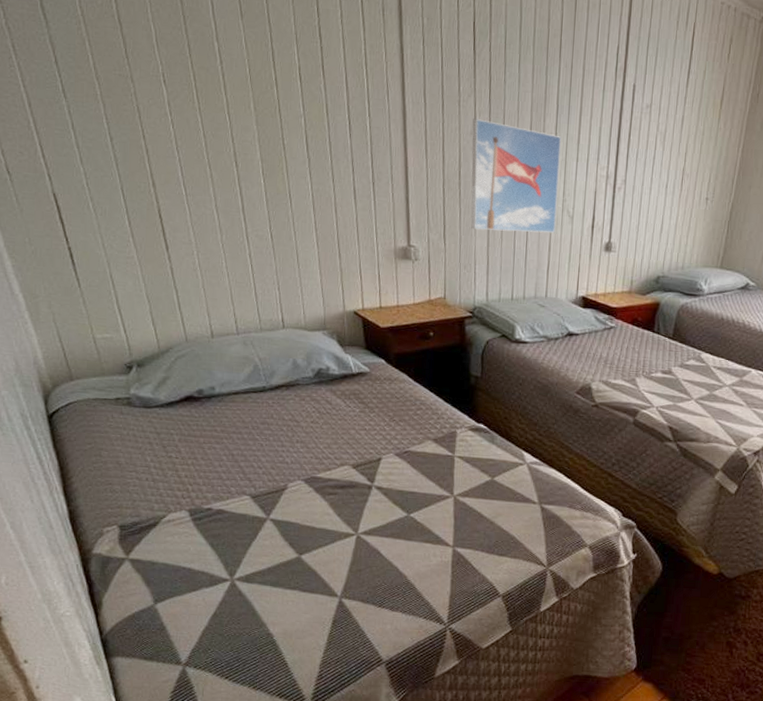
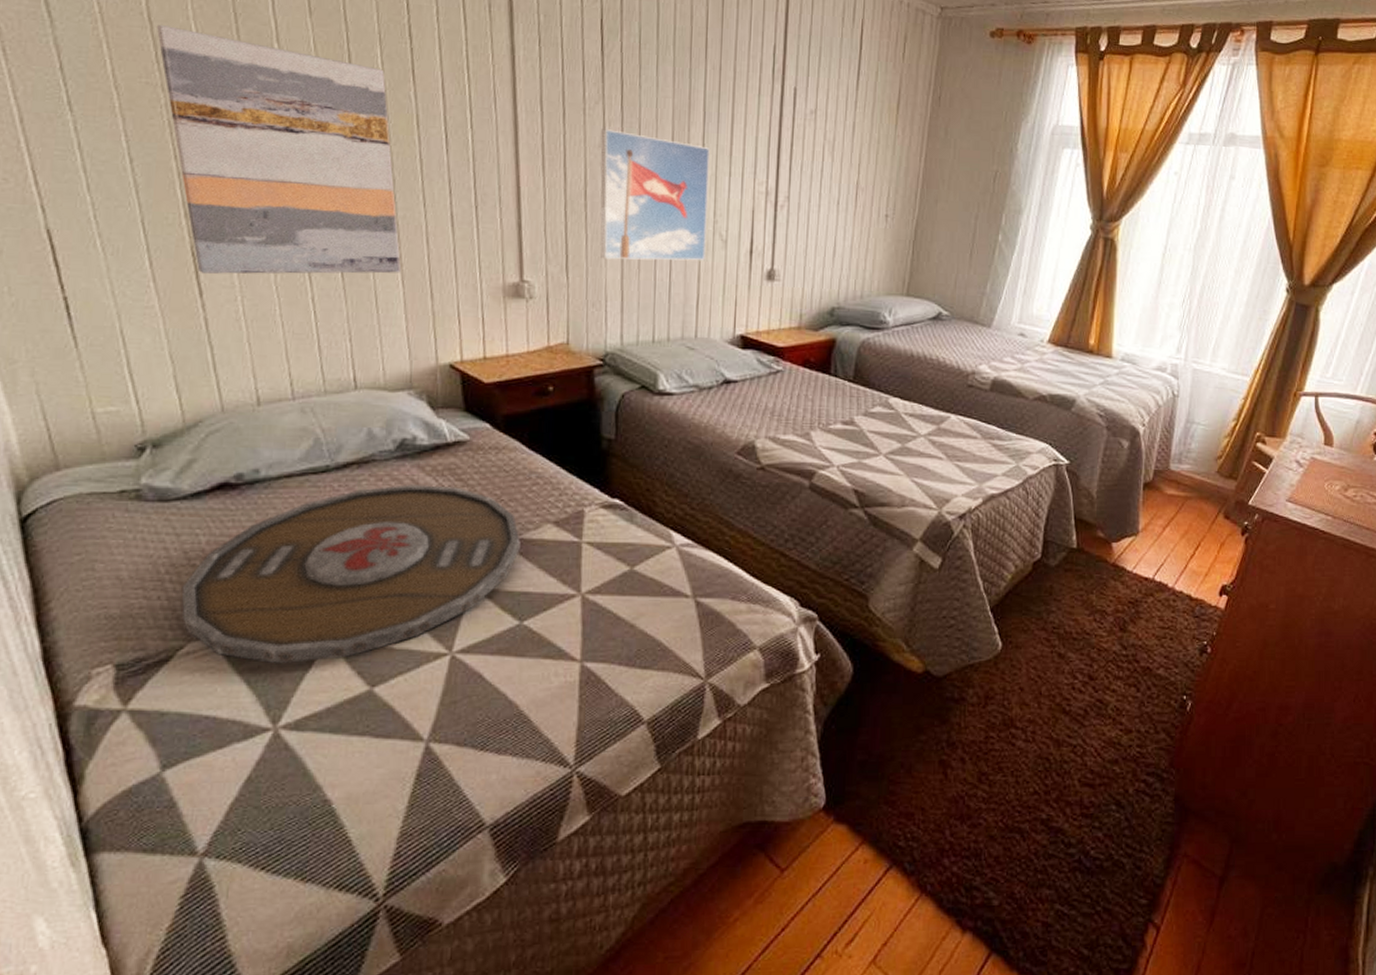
wall art: none [124,26,316,236] -> present [156,25,401,275]
serving tray: none [163,404,408,534] -> present [181,485,520,664]

